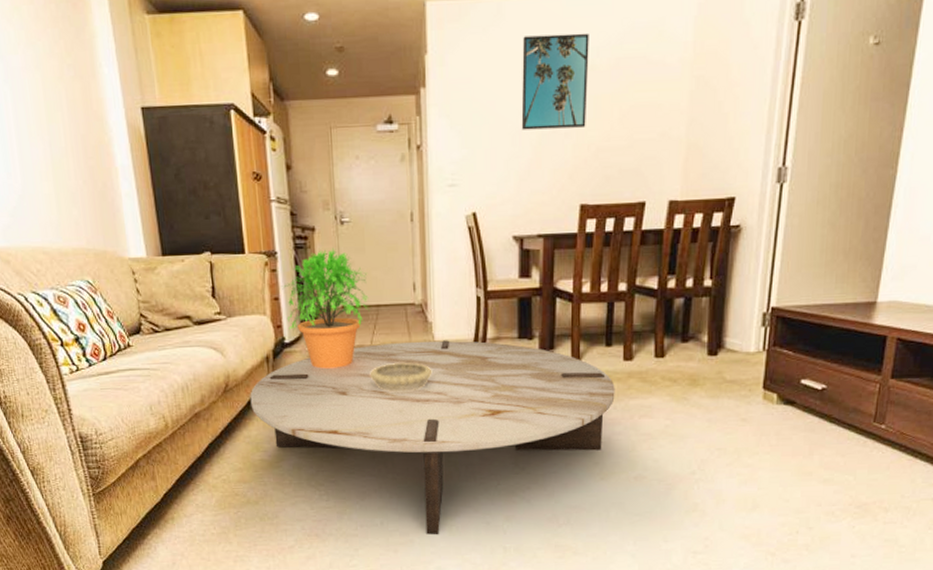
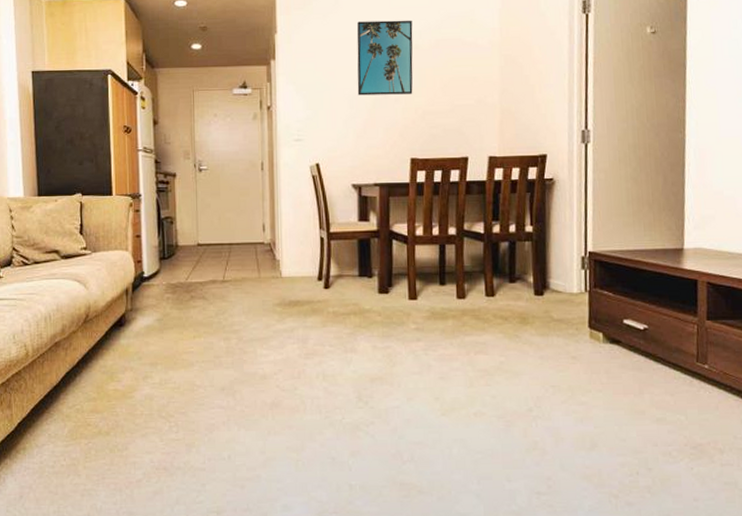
coffee table: present [250,340,615,535] -> none [108,277,451,471]
potted plant: present [282,247,372,369] -> none [144,191,225,302]
decorative bowl: present [370,363,431,392] -> none [221,297,279,325]

